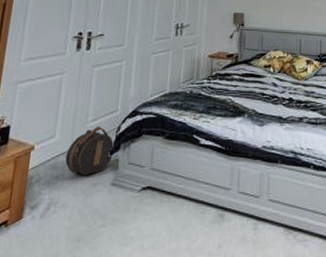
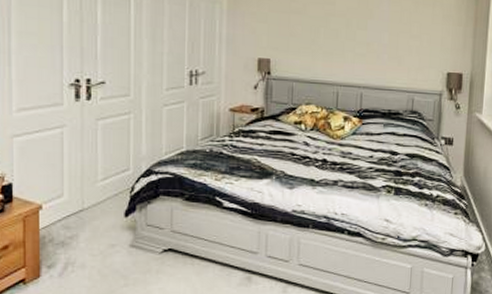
hat box: present [65,126,115,176] -> none [77,185,130,237]

